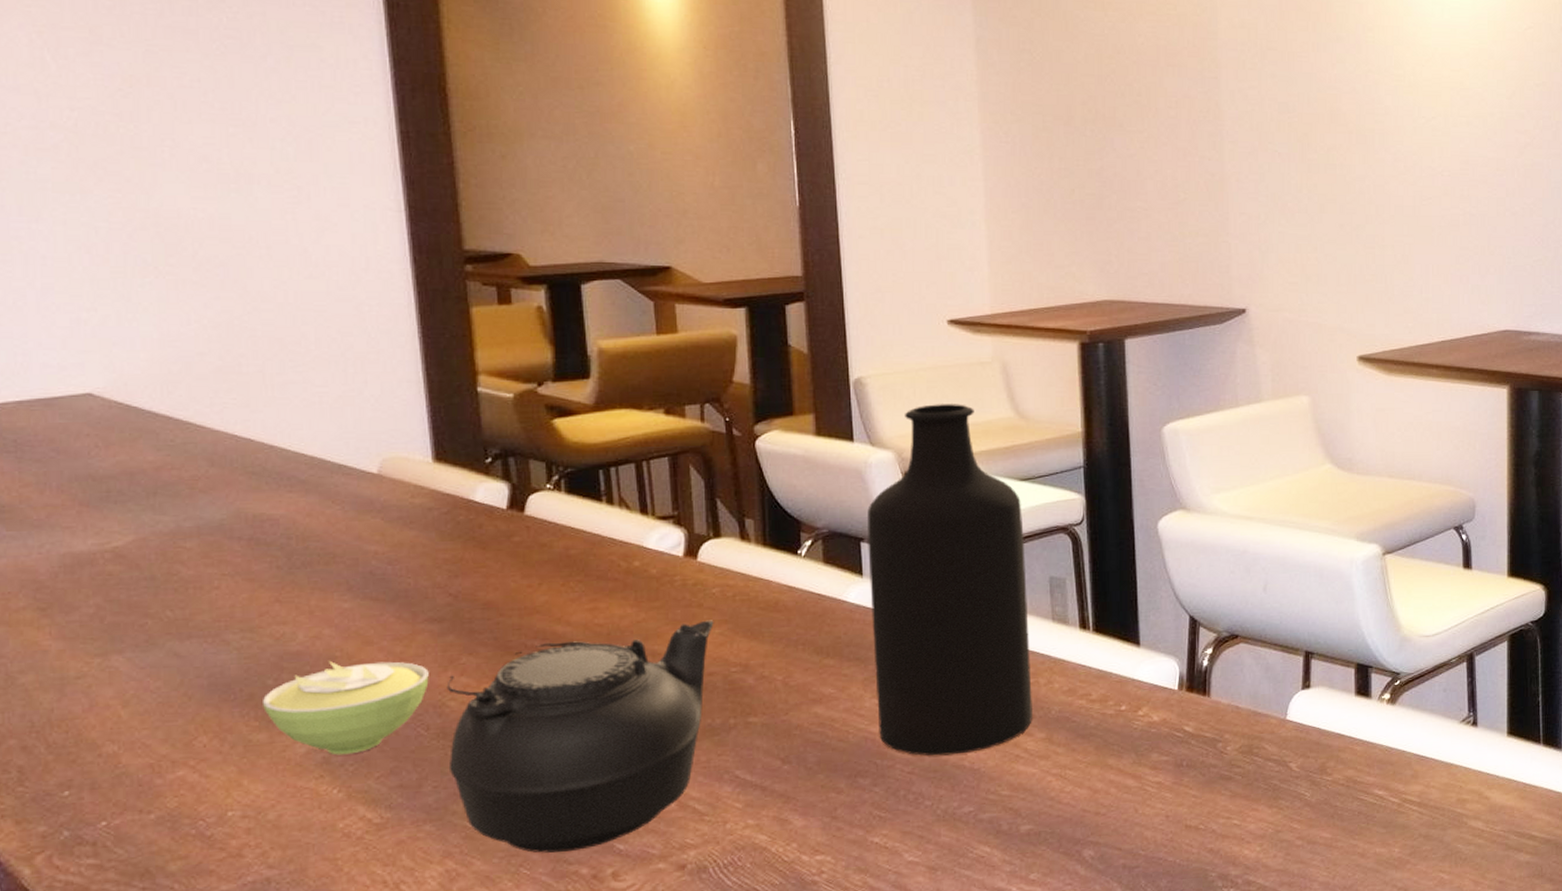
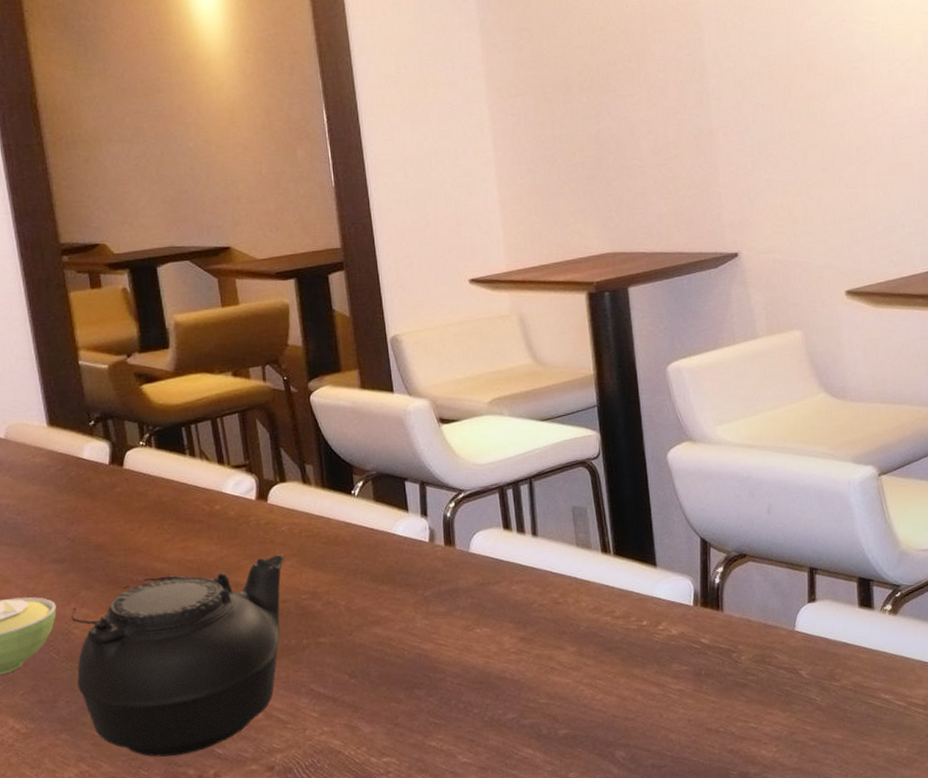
bottle: present [867,404,1032,756] -> none [409,354,564,669]

